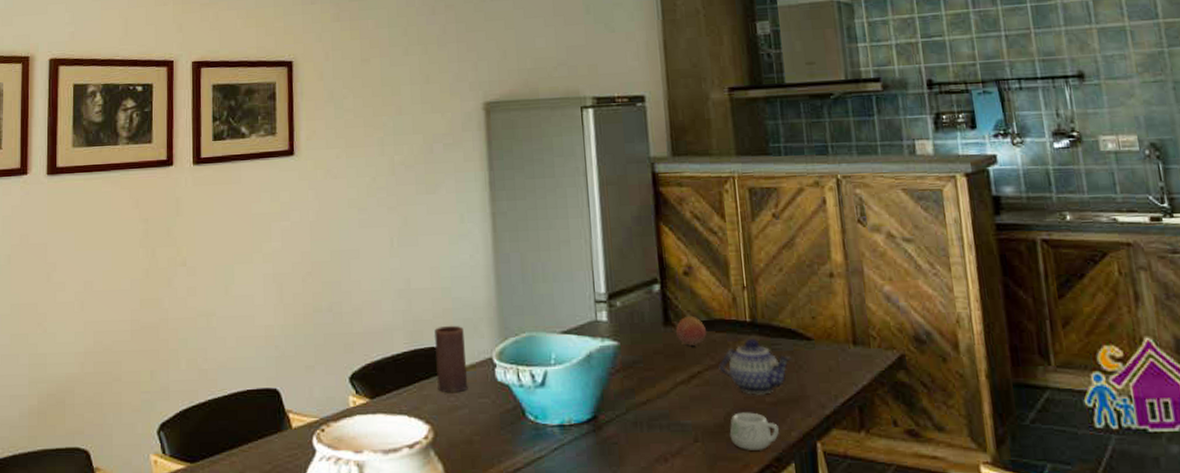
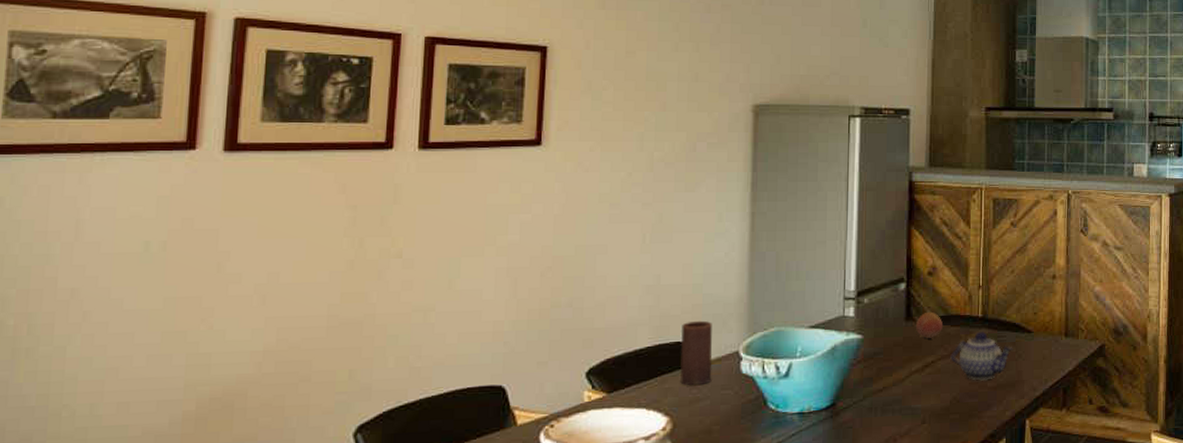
teacup: present [729,412,779,450] -> none [953,396,995,429]

